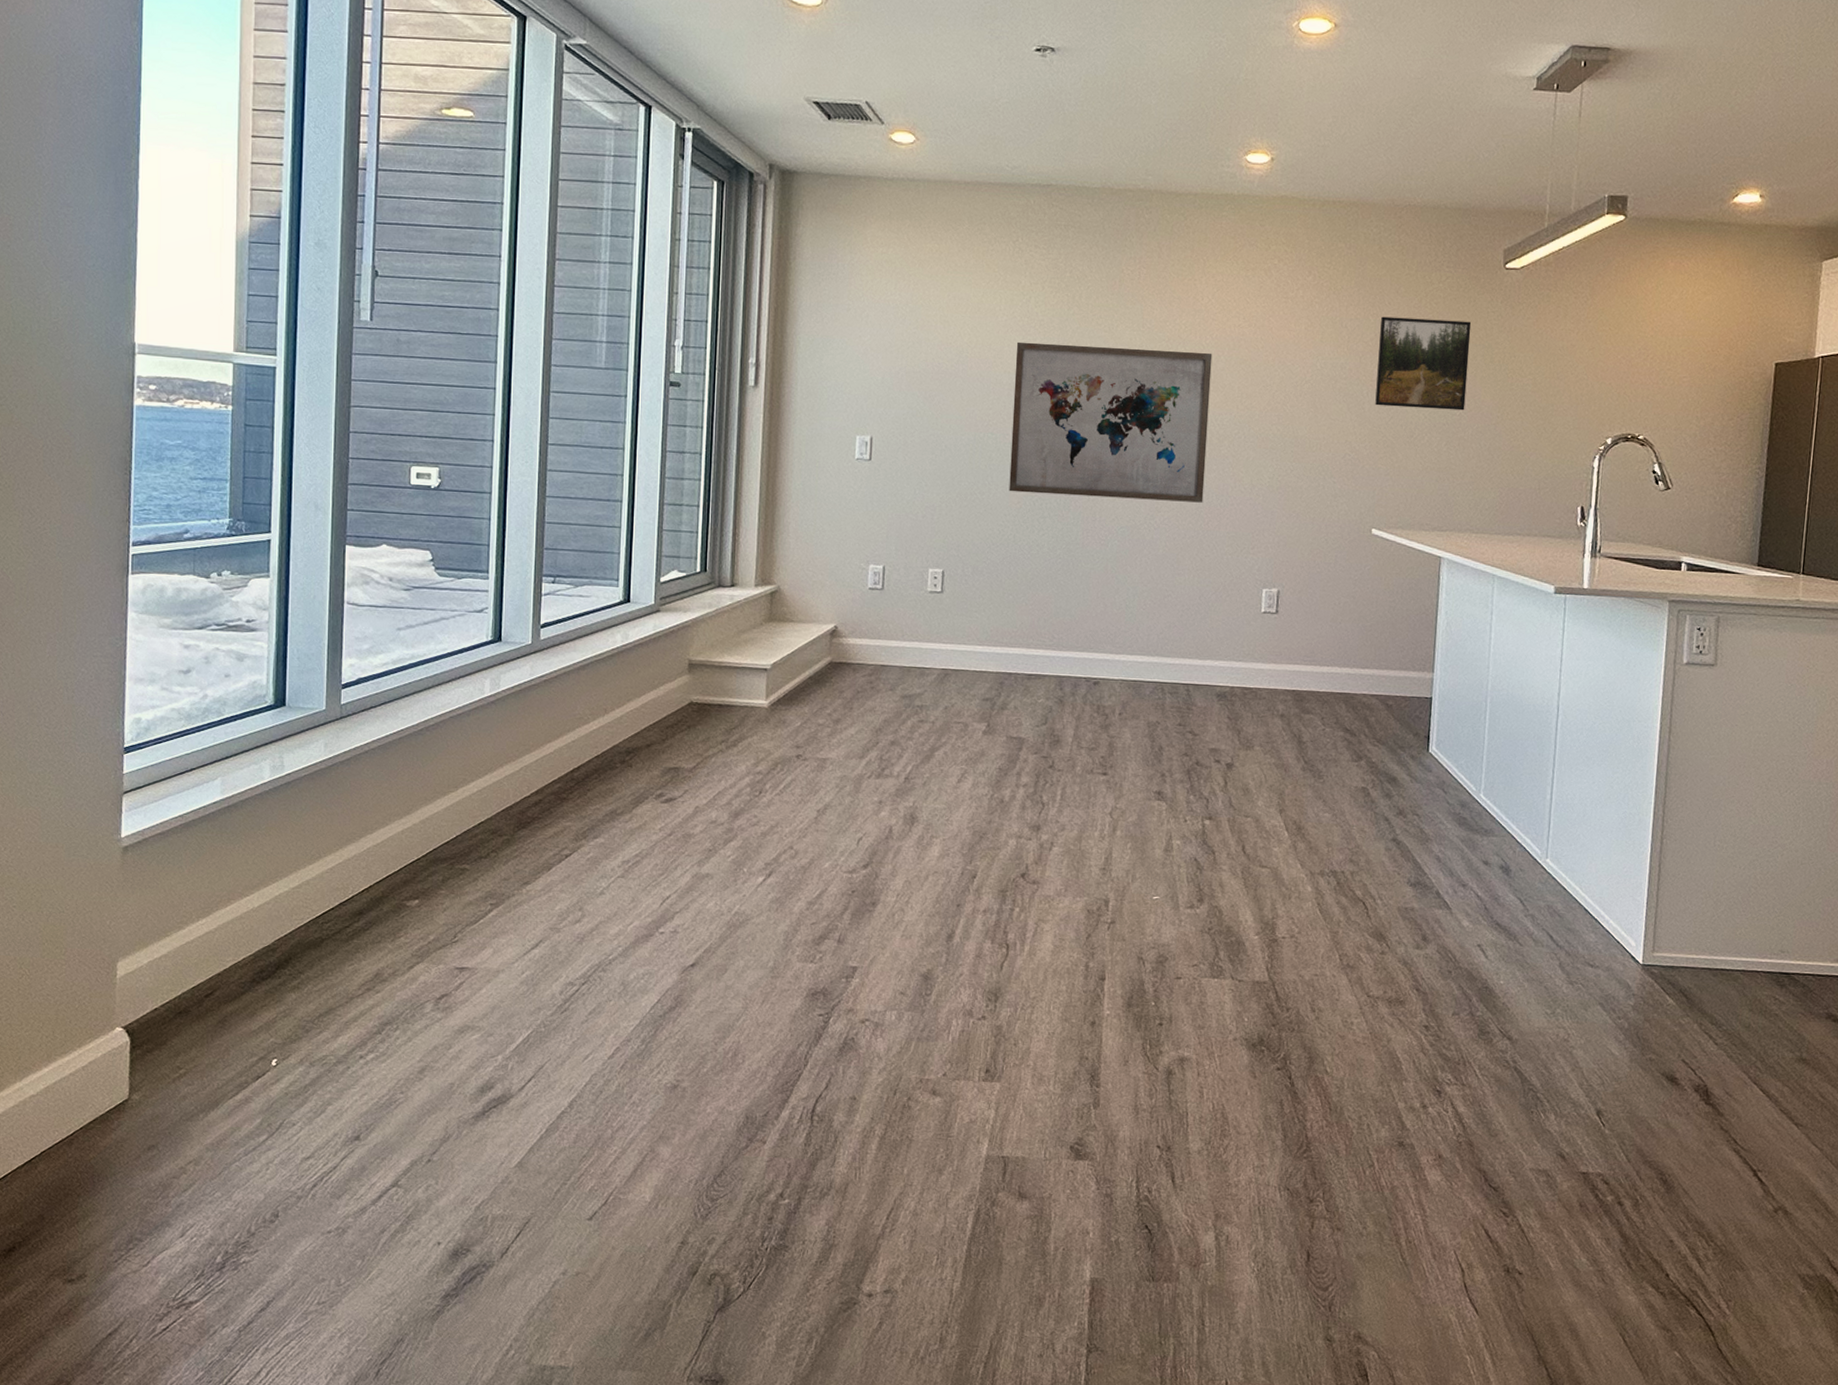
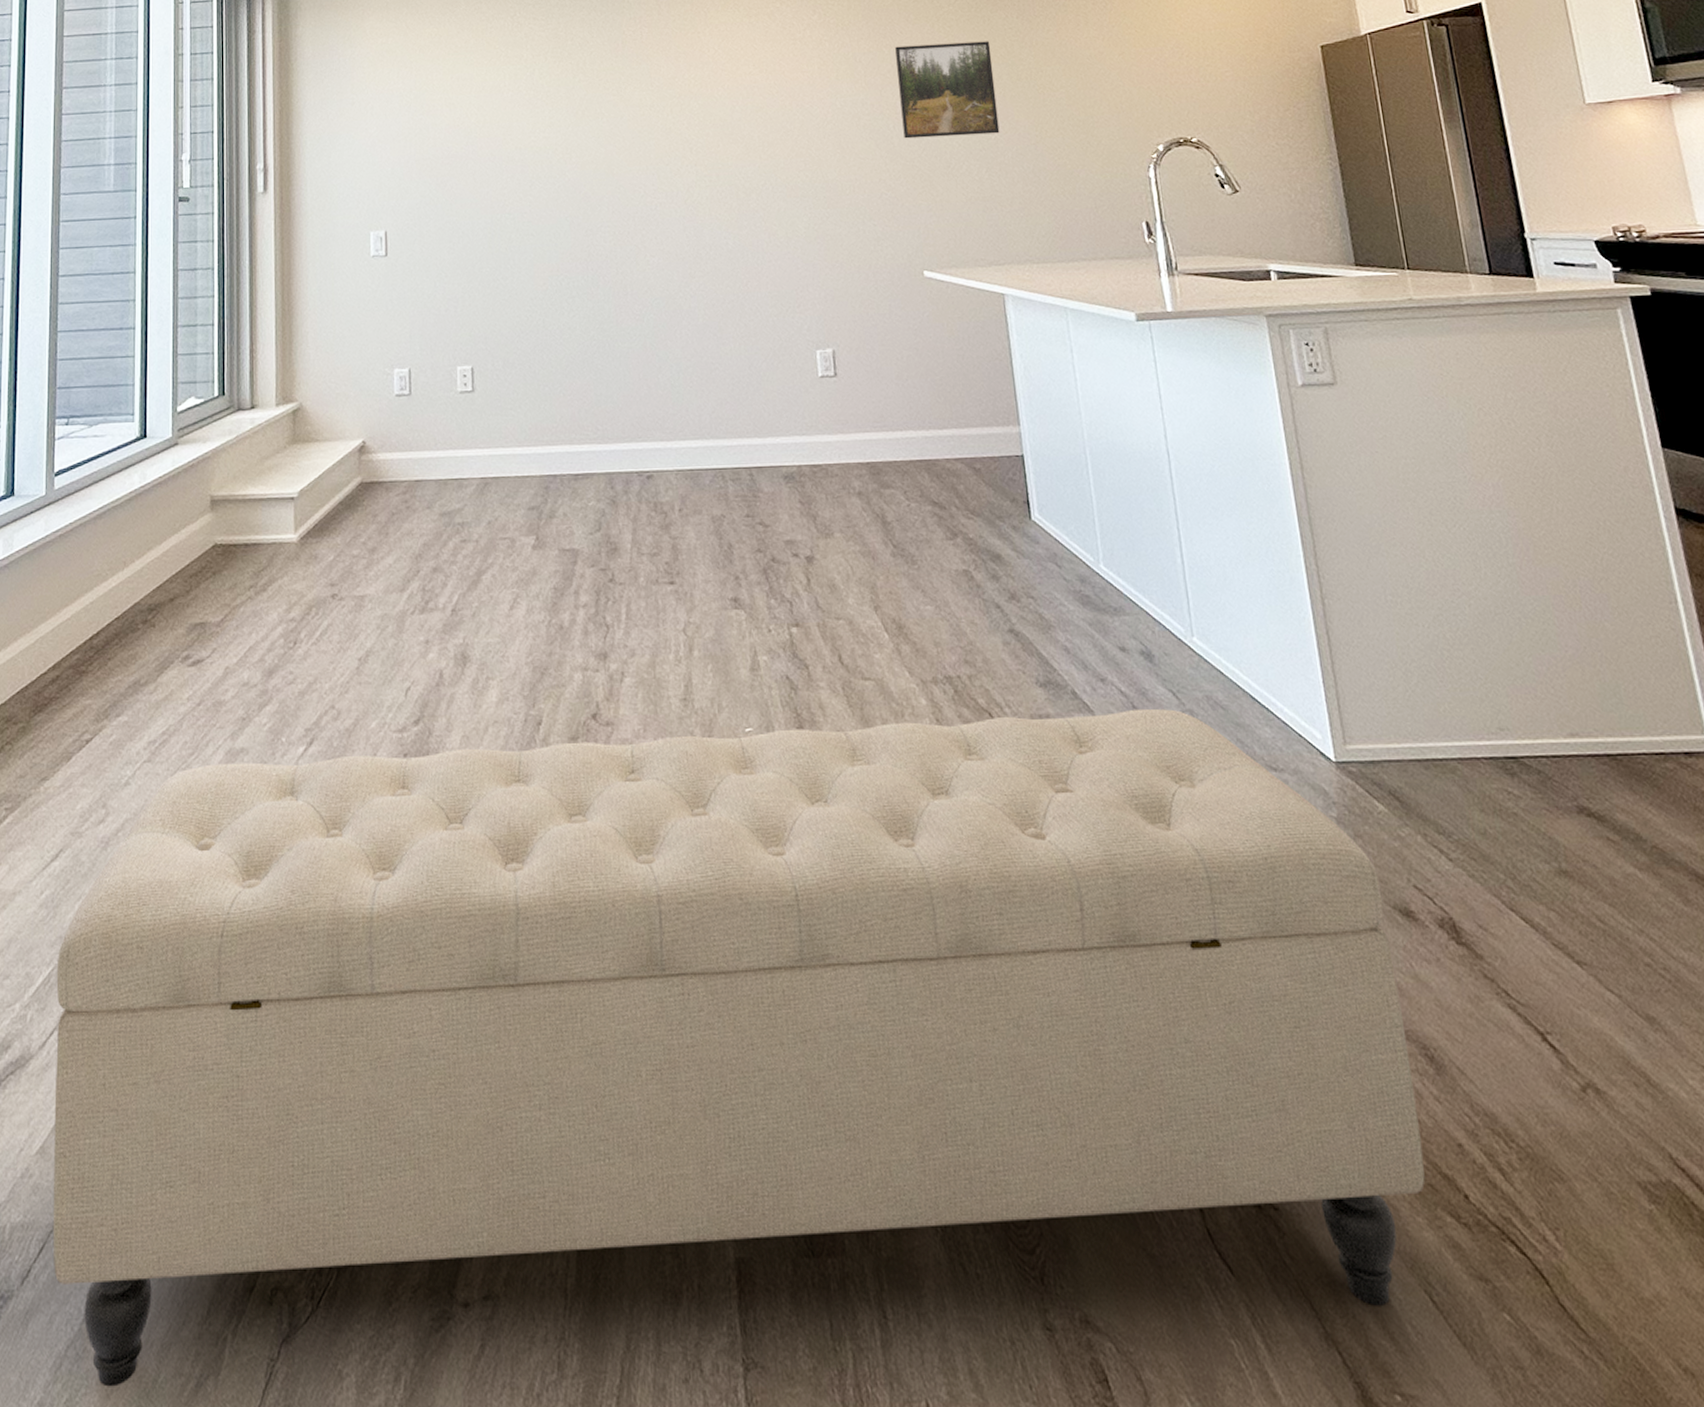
bench: none [528,884,1656,1341] -> present [52,708,1425,1387]
wall art: present [1009,341,1213,503] -> none [525,104,739,274]

